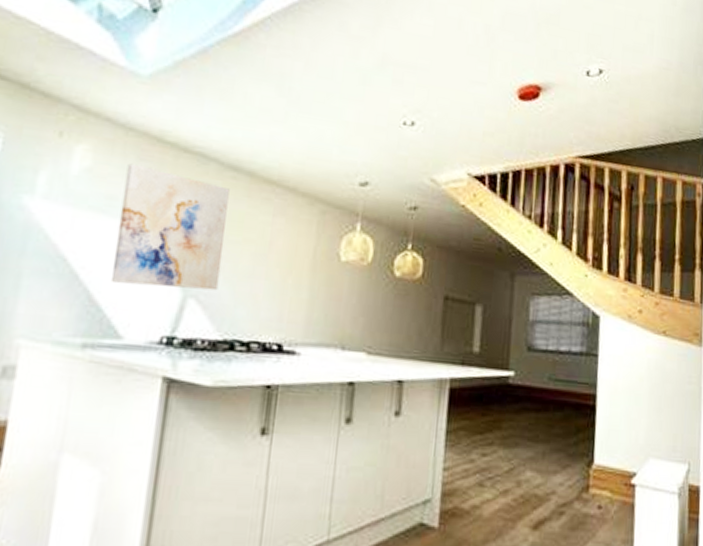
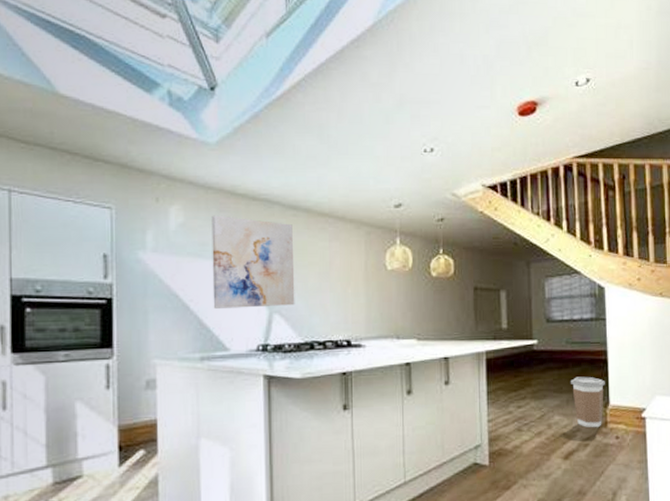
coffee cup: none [550,423,591,492] -> present [571,376,605,428]

